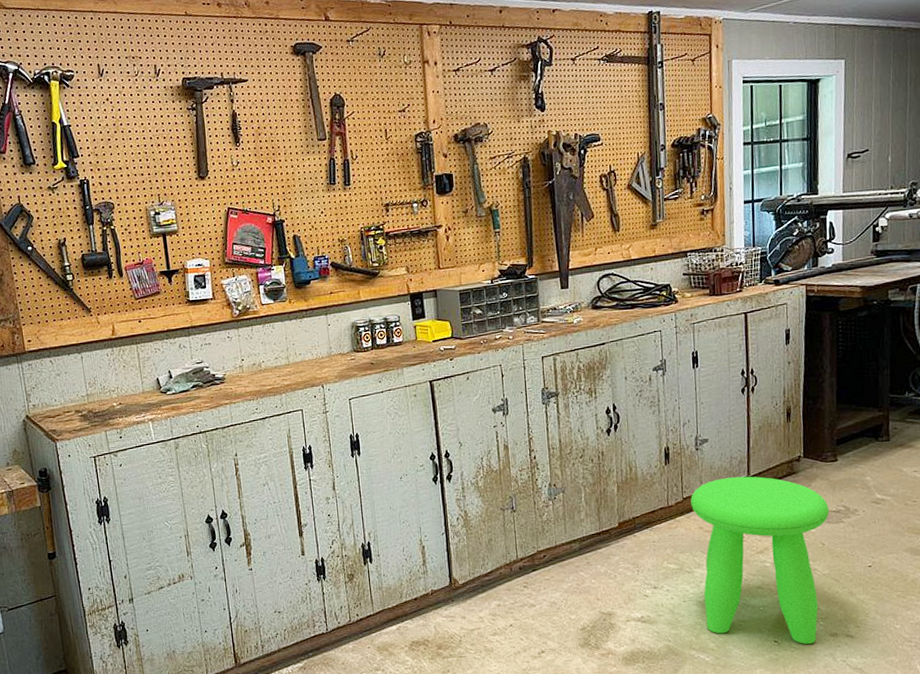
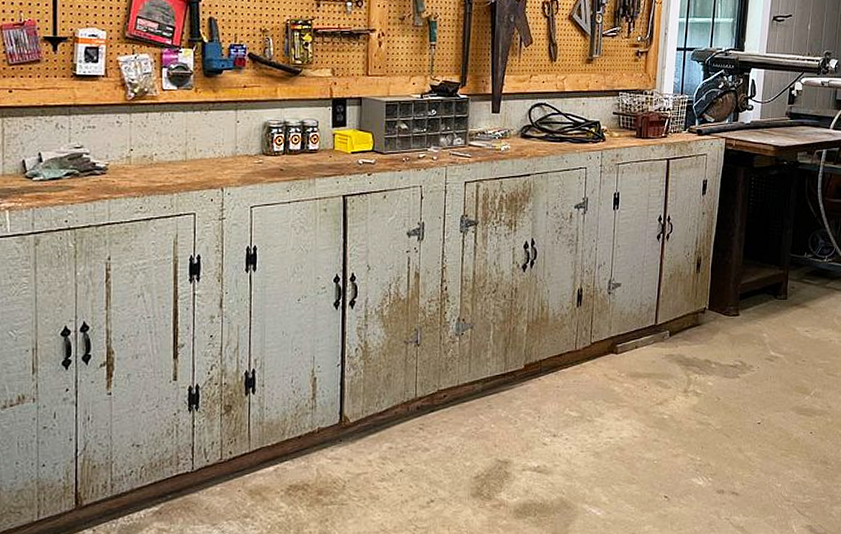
stool: present [691,476,830,644] -> none [598,325,728,500]

